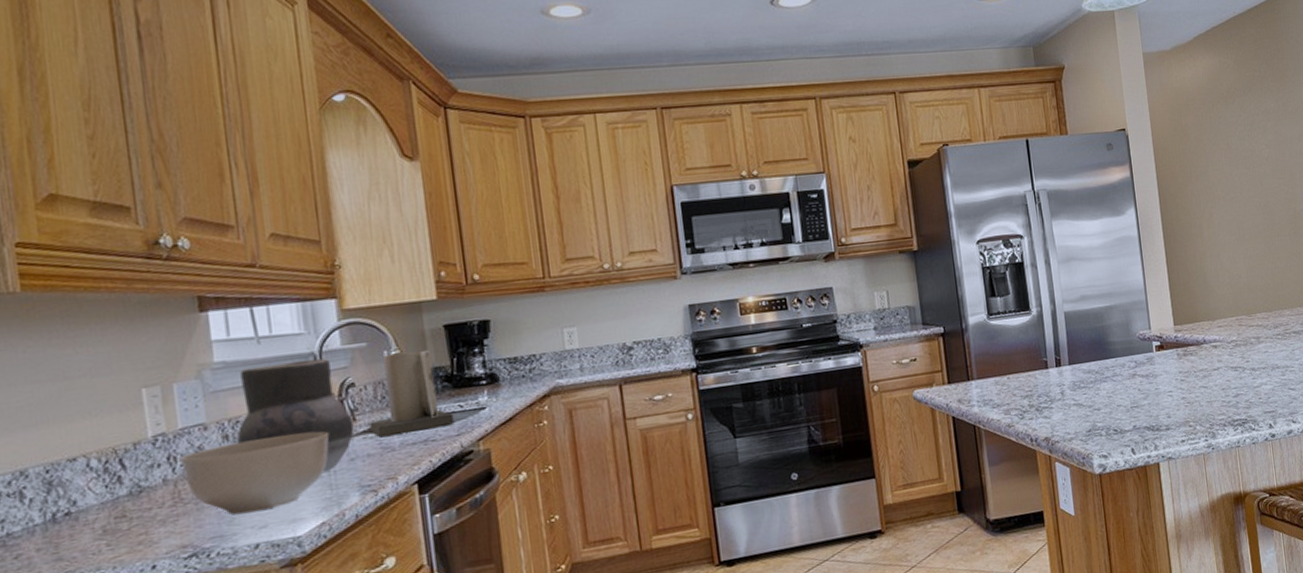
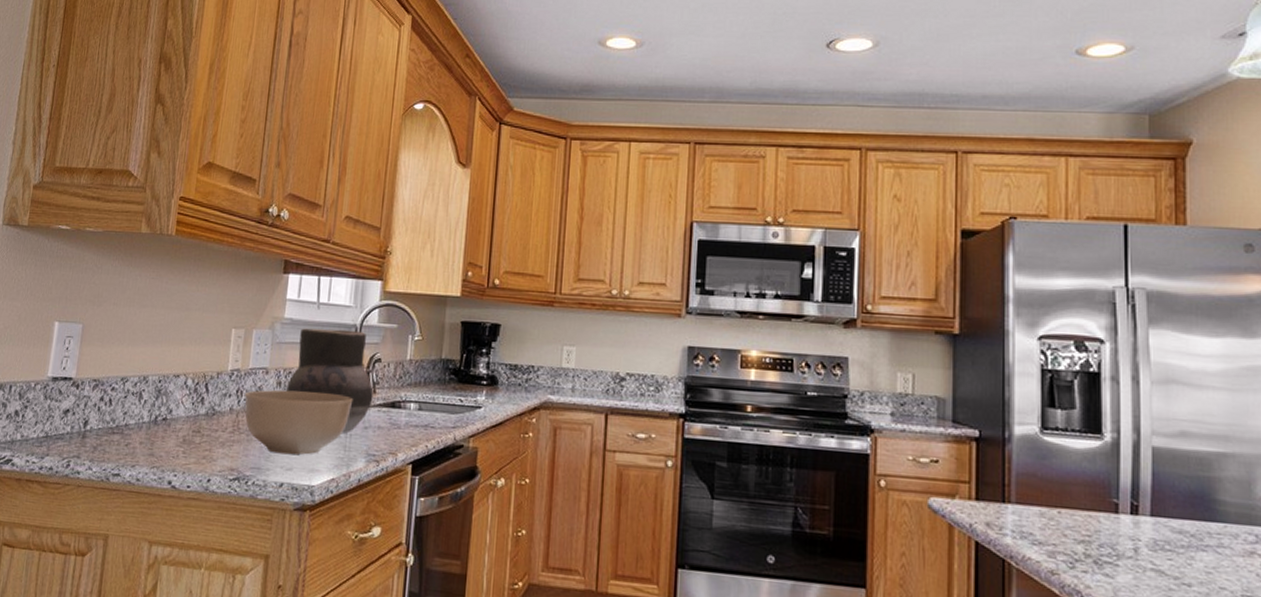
paper towel roll: present [368,349,455,438] -> none [383,338,454,416]

